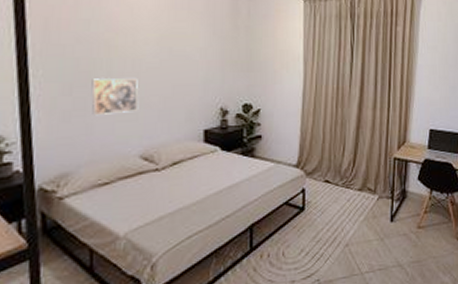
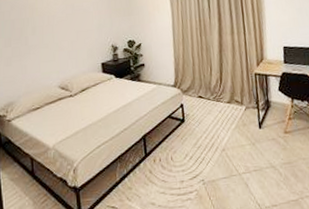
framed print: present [91,78,139,116] -> none [23,30,55,60]

